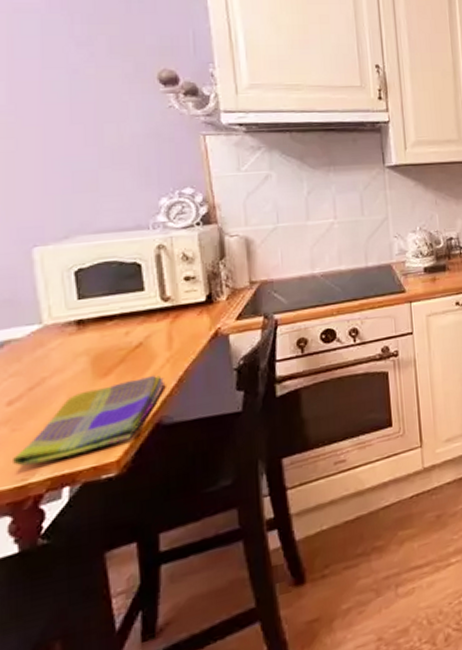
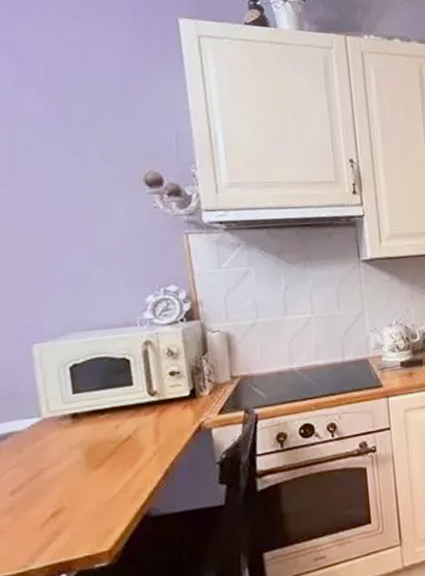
dish towel: present [13,374,166,466] -> none [15,467,153,553]

